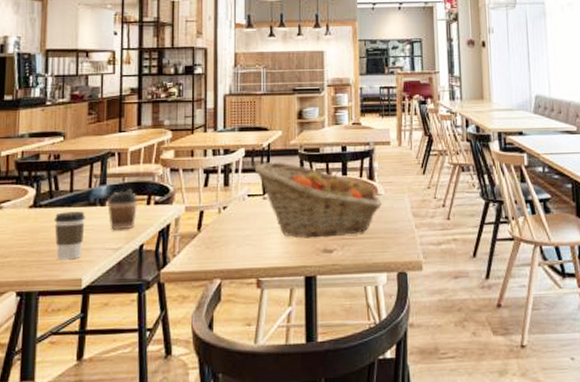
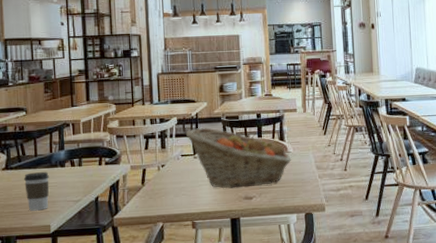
coffee cup: present [107,189,137,229] -> none [66,153,91,186]

